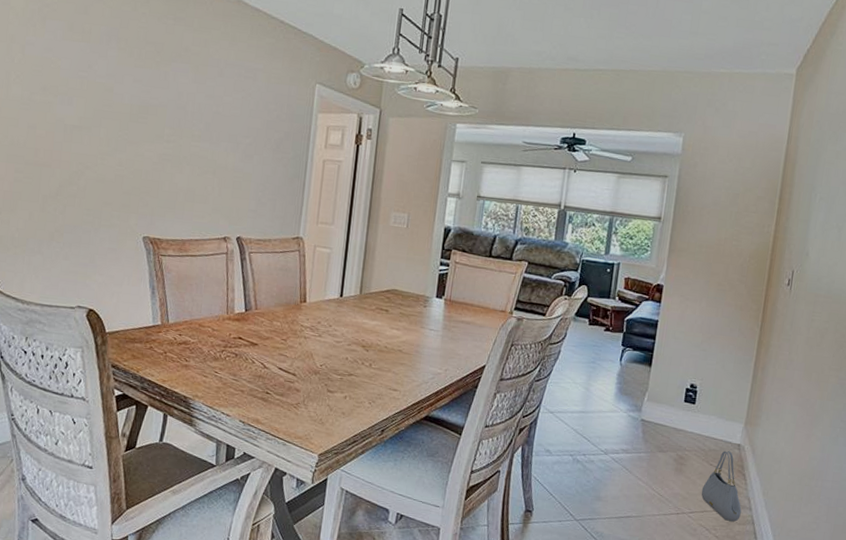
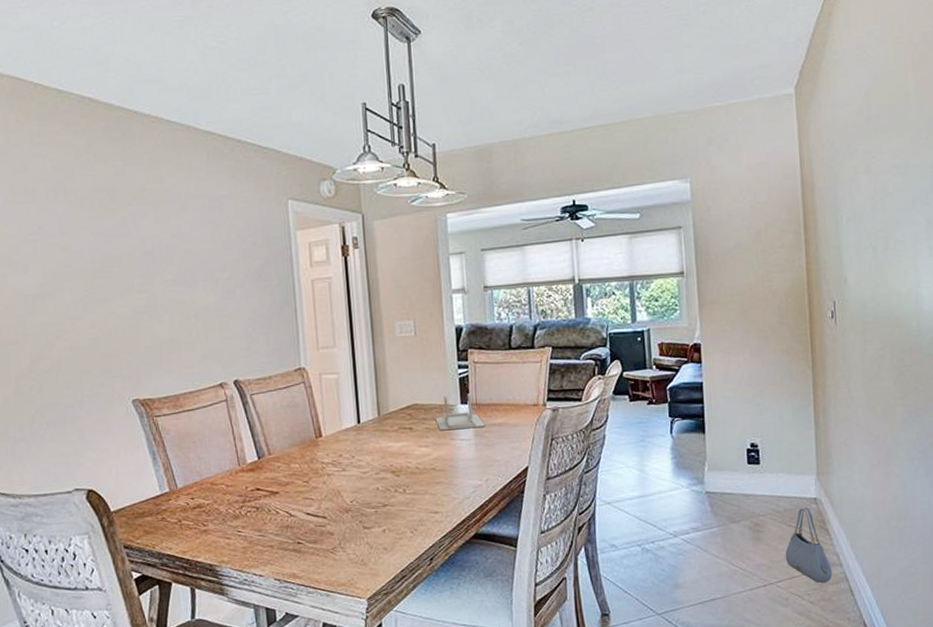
napkin holder: none [410,287,454,322] -> present [435,393,485,431]

